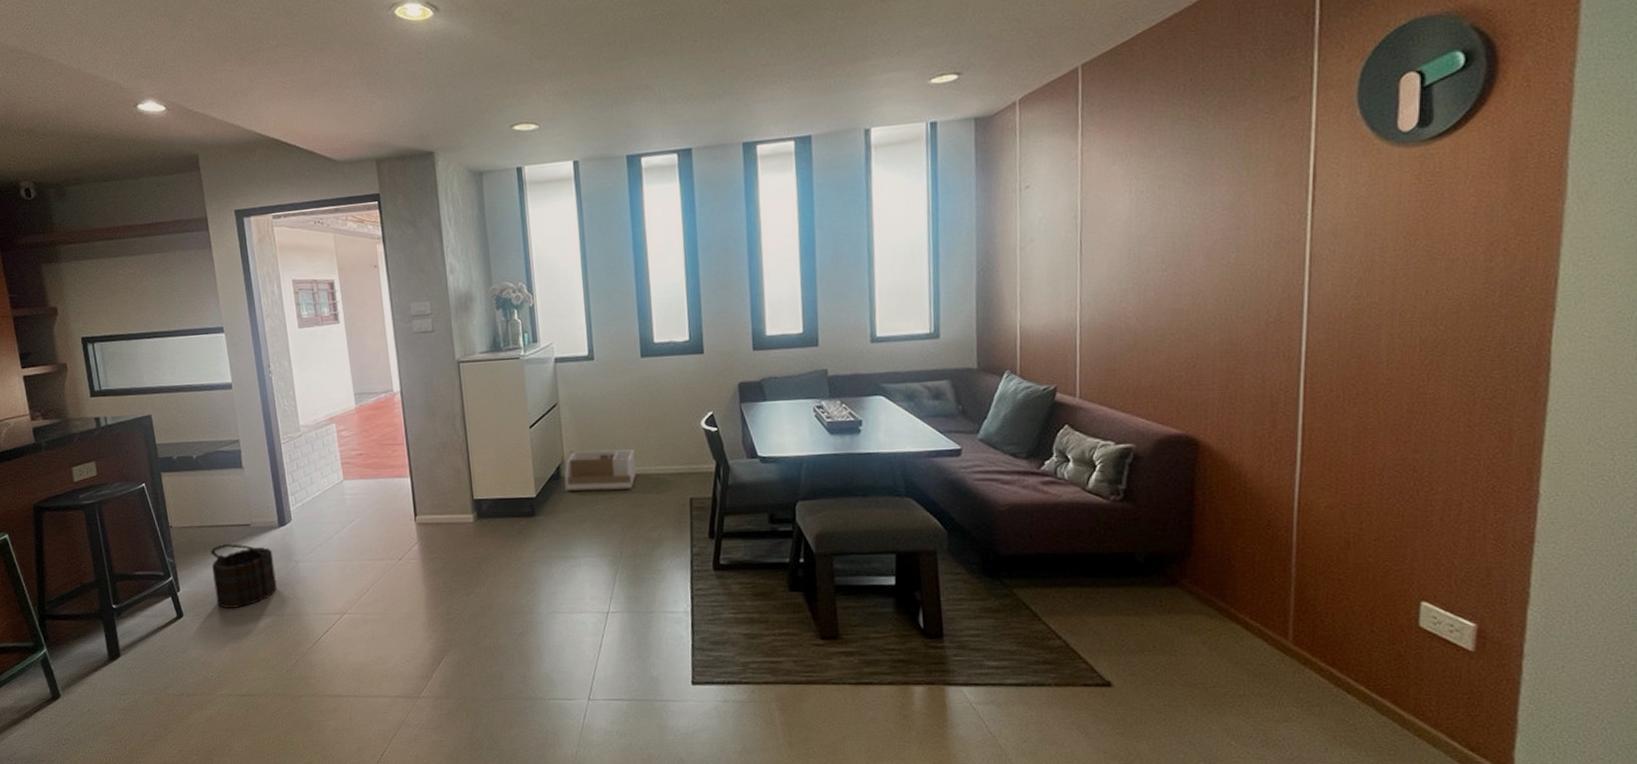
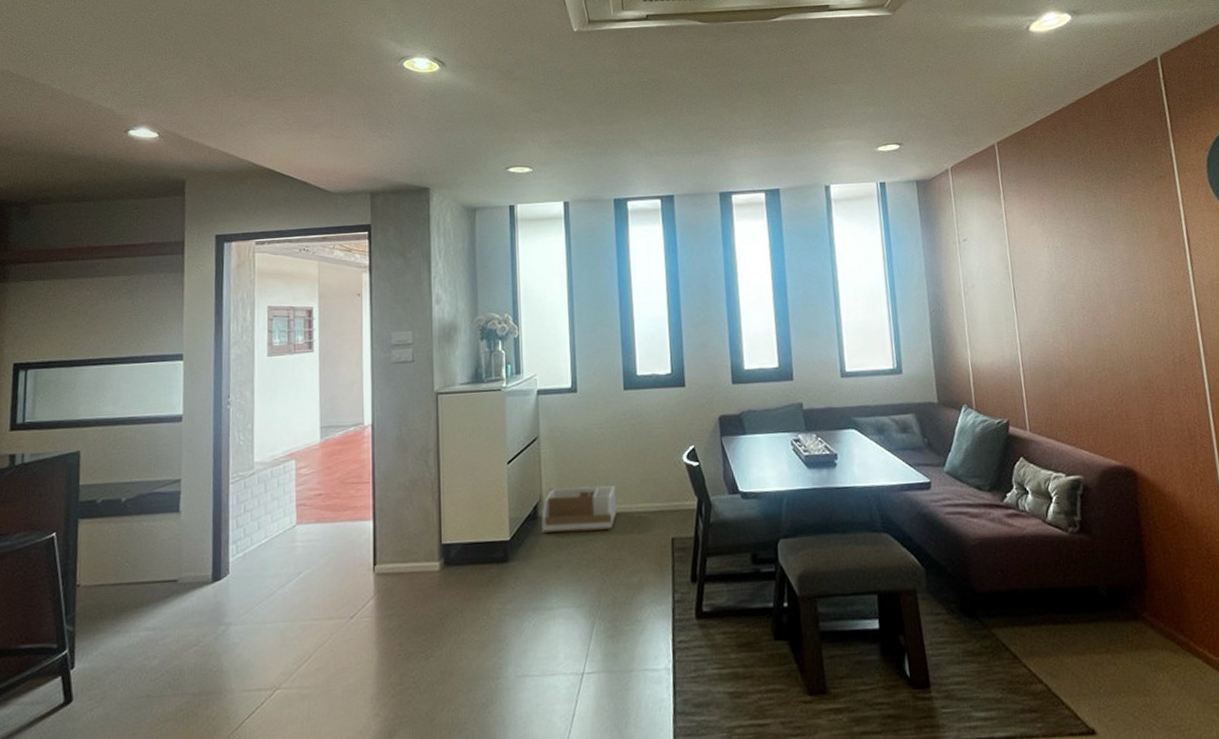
bucket: present [210,544,277,608] -> none [119,604,200,688]

